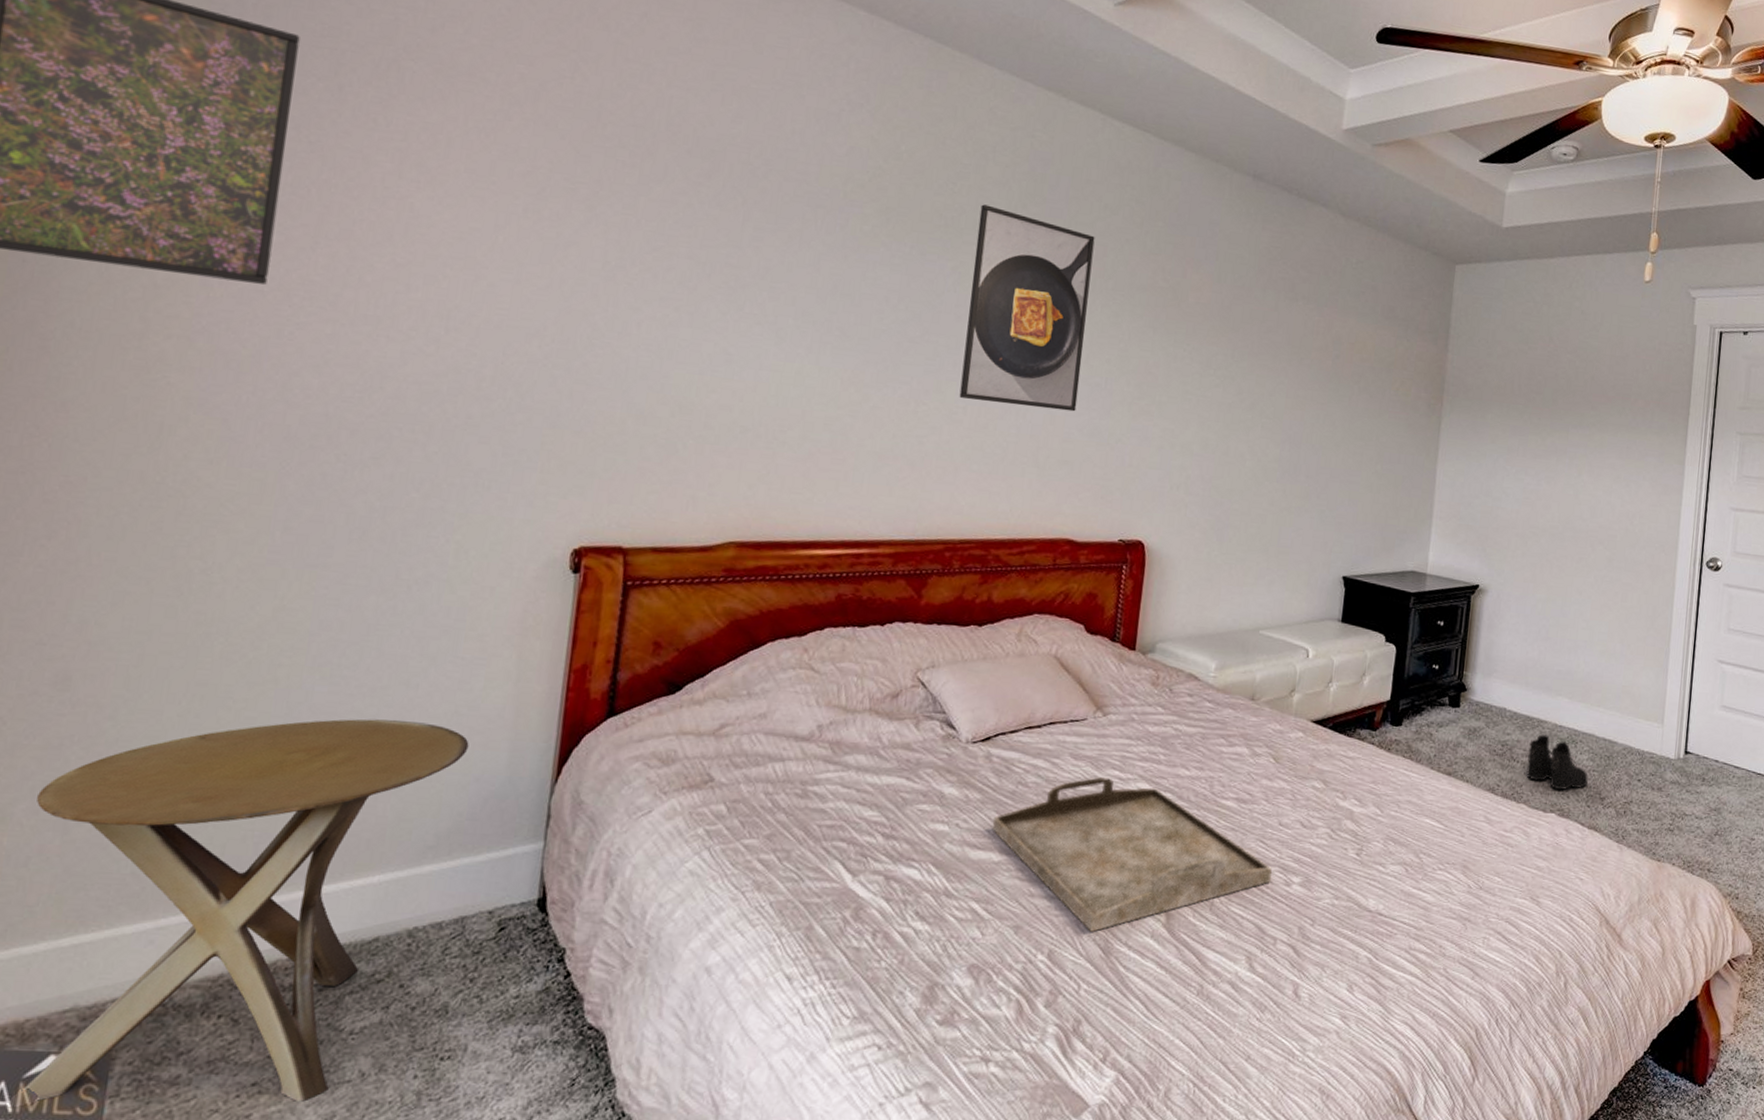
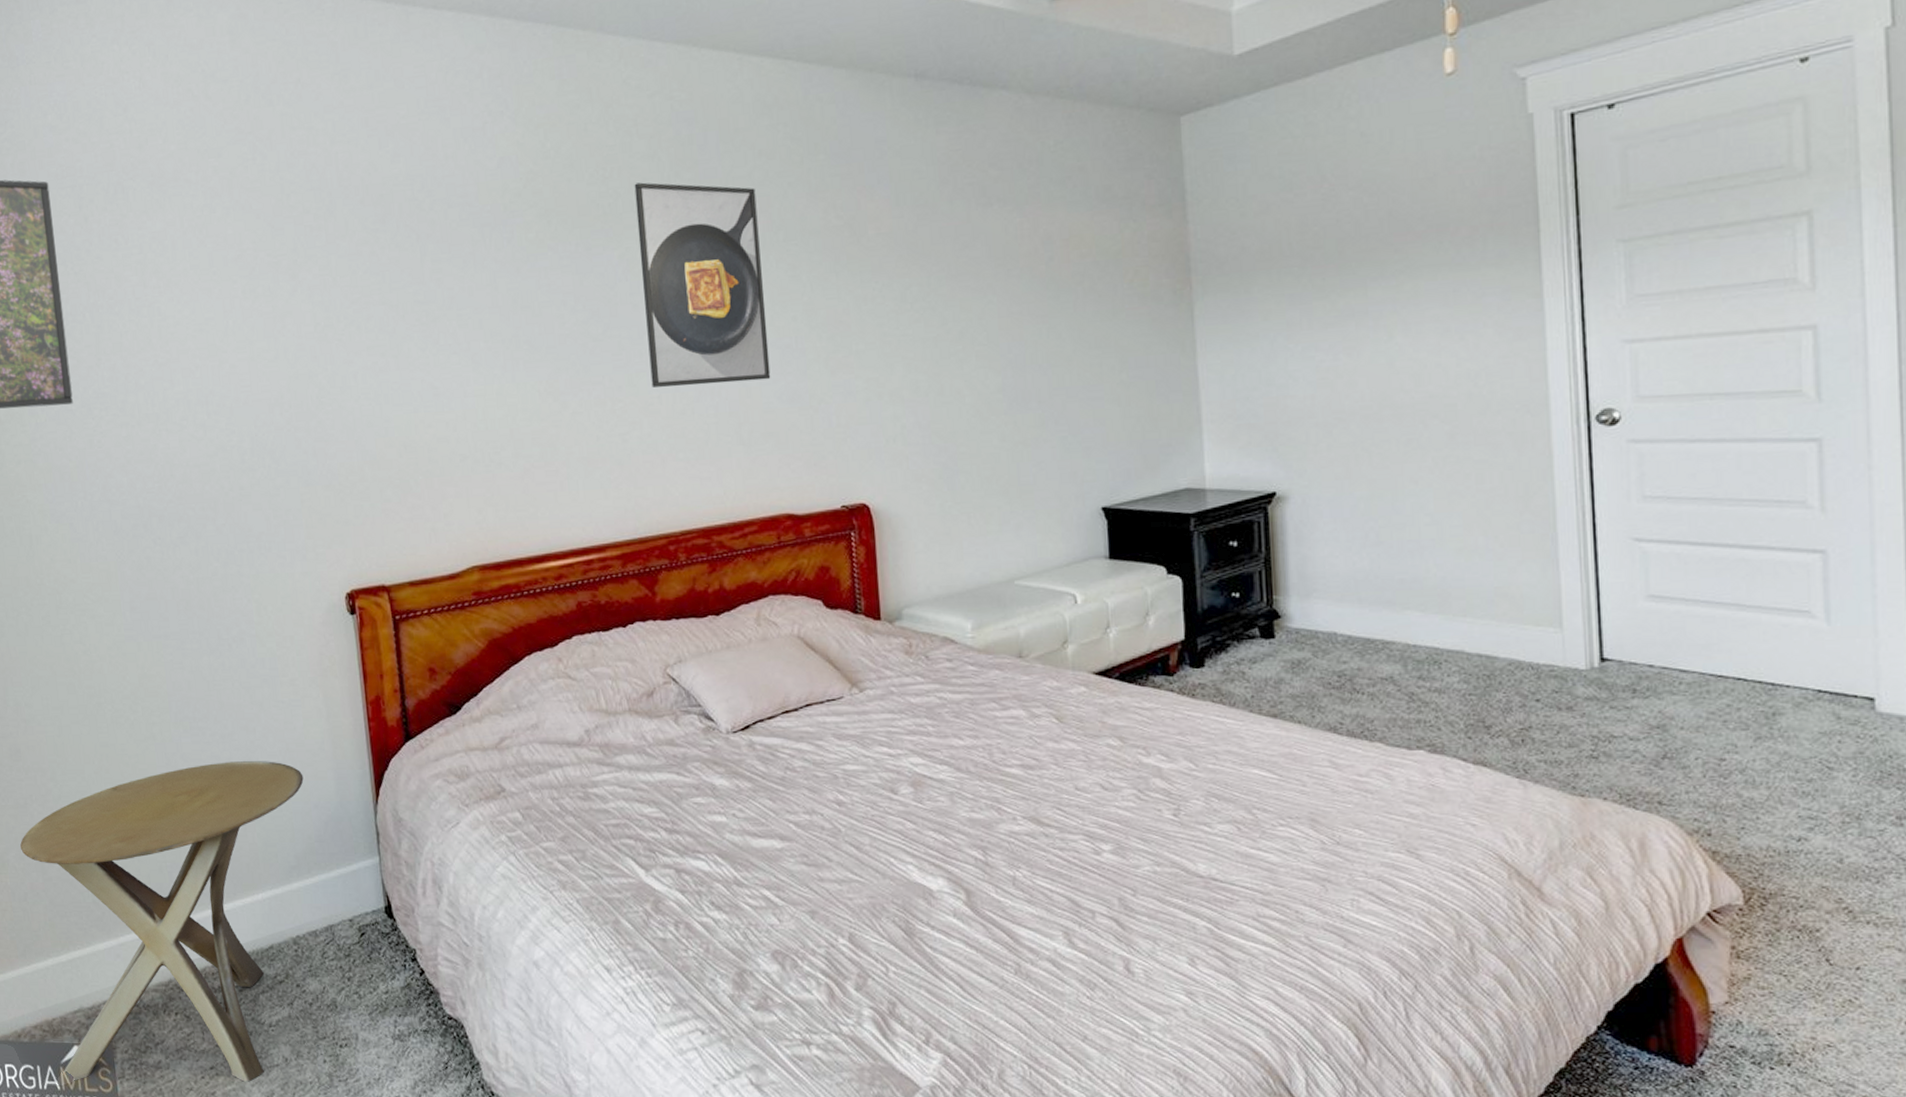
serving tray: present [992,776,1272,932] -> none [767,754,1077,913]
boots: present [1526,734,1589,790] -> none [1375,658,1465,721]

